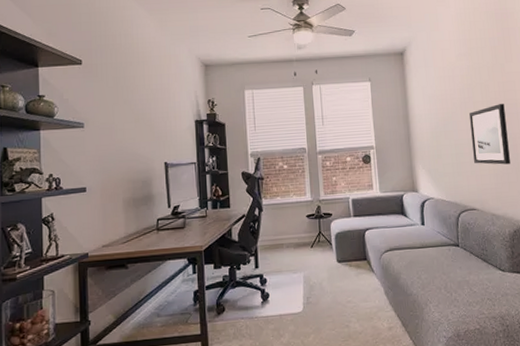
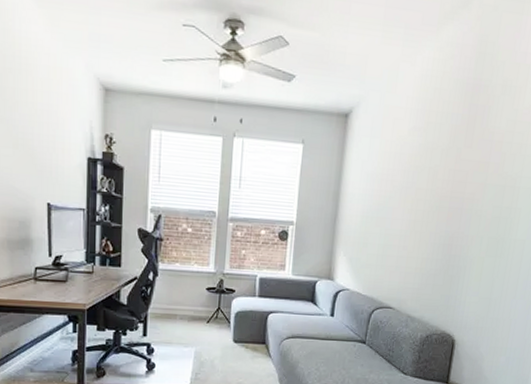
wall art: present [469,104,510,165] -> none [401,195,450,265]

